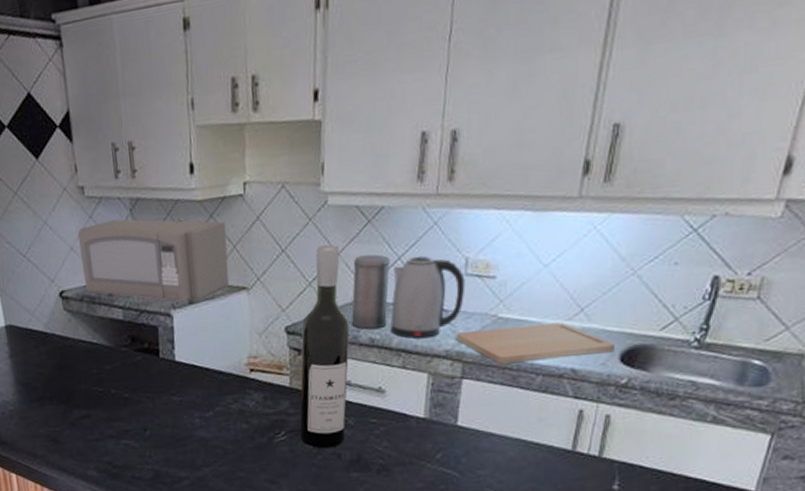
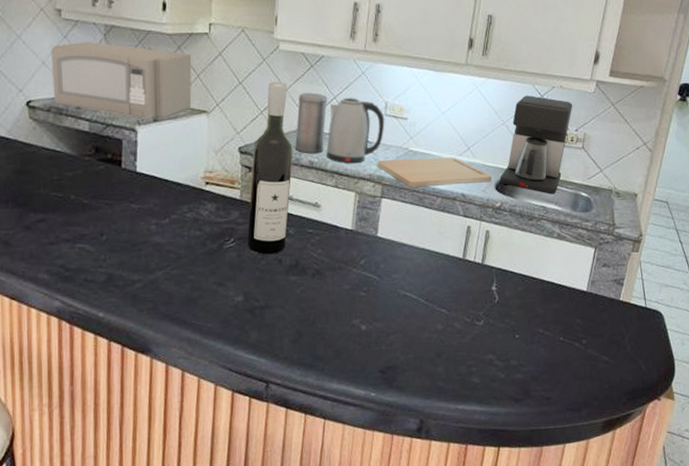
coffee maker: none [627,231,745,365] -> present [500,95,573,194]

